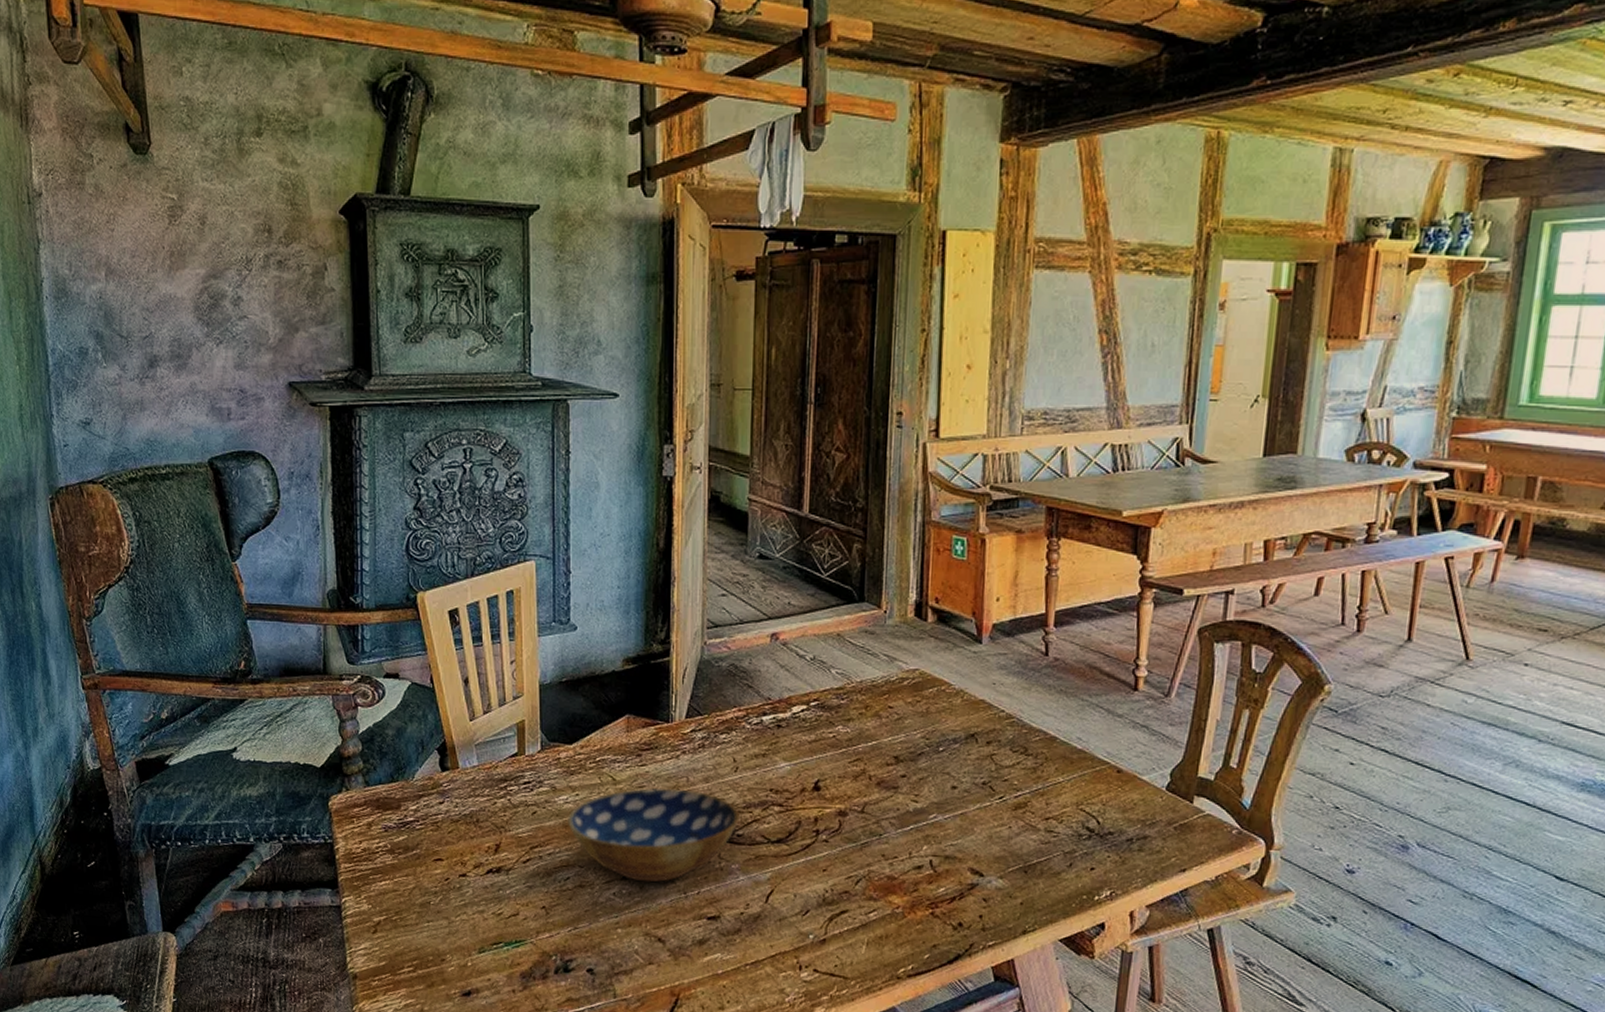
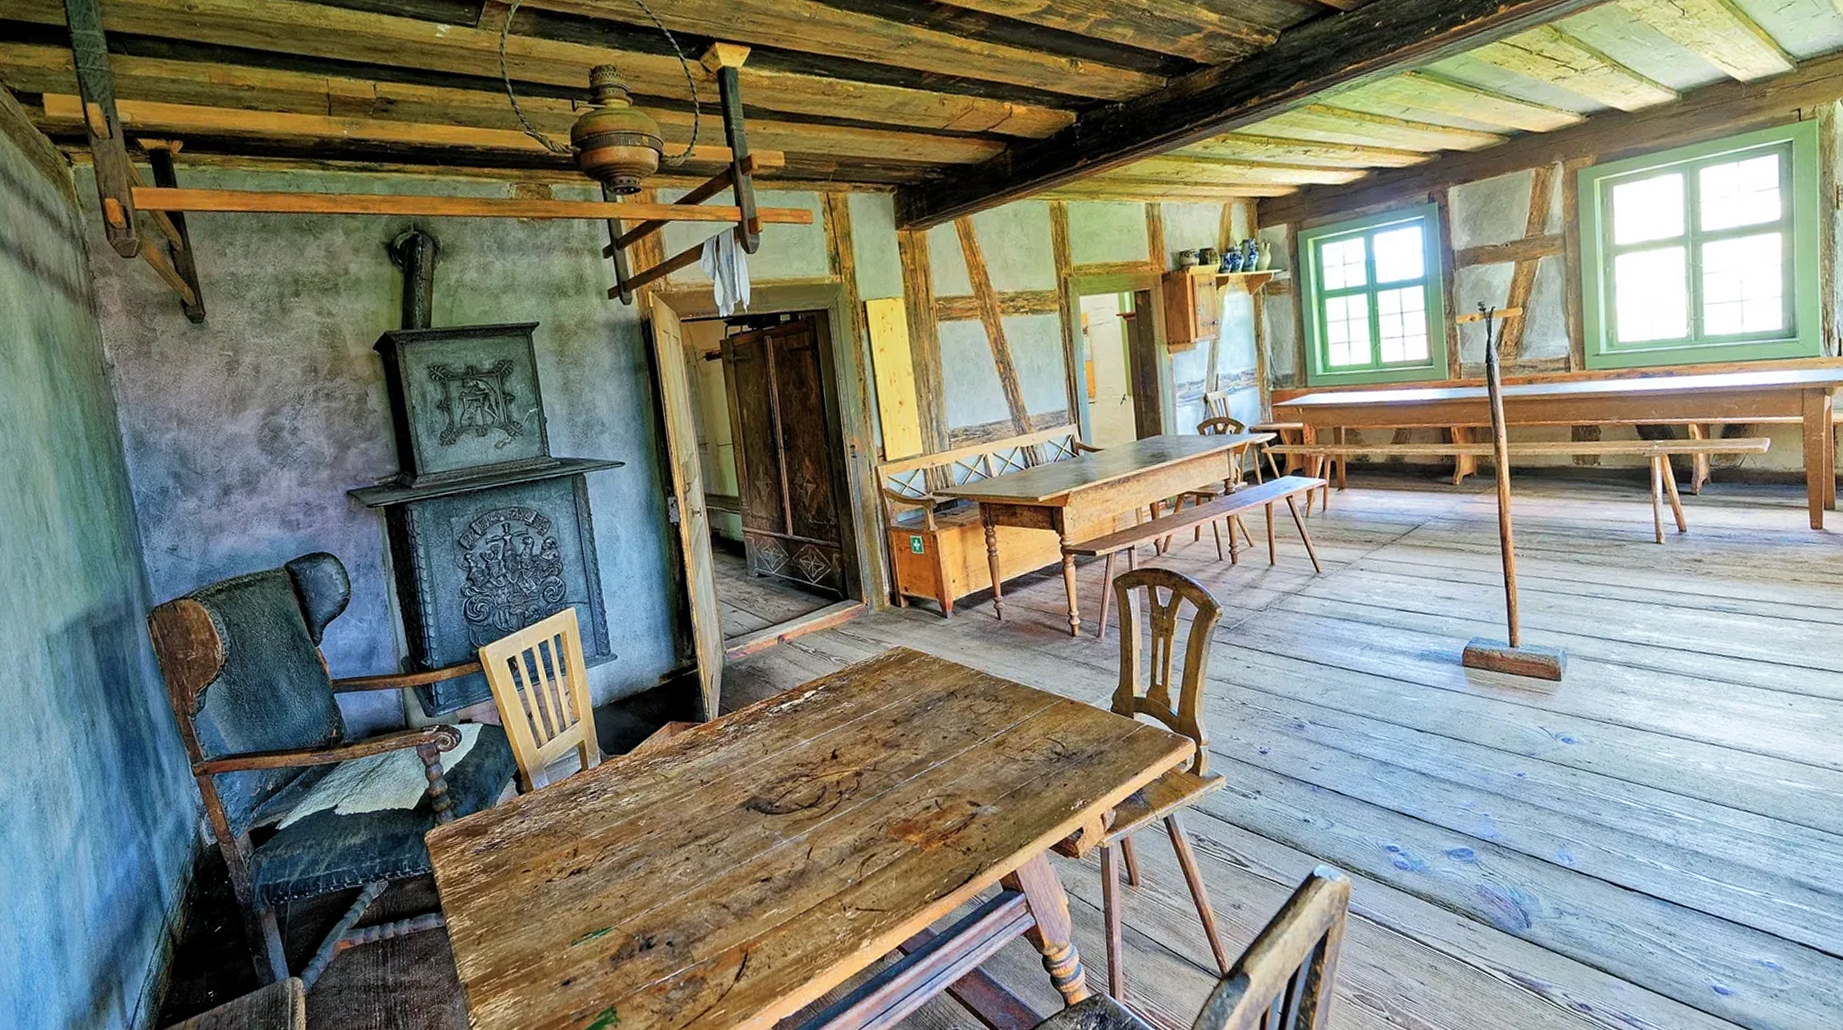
bowl: present [568,788,739,883] -> none [632,775,775,860]

